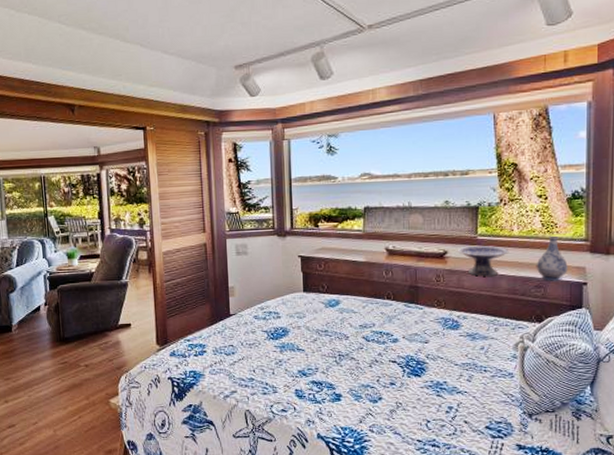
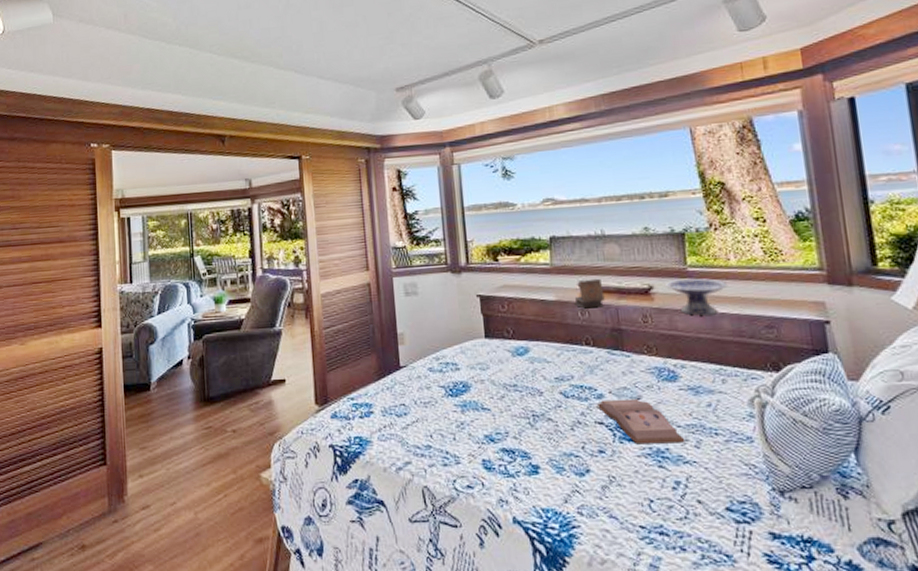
jewelry box: none [381,243,406,269] -> present [574,278,605,309]
hardback book: none [393,342,460,379] -> present [597,398,685,445]
vase: present [536,235,568,281] -> none [762,264,804,320]

